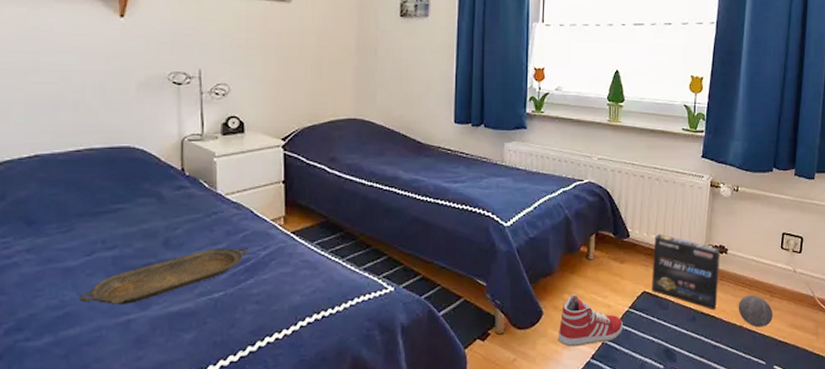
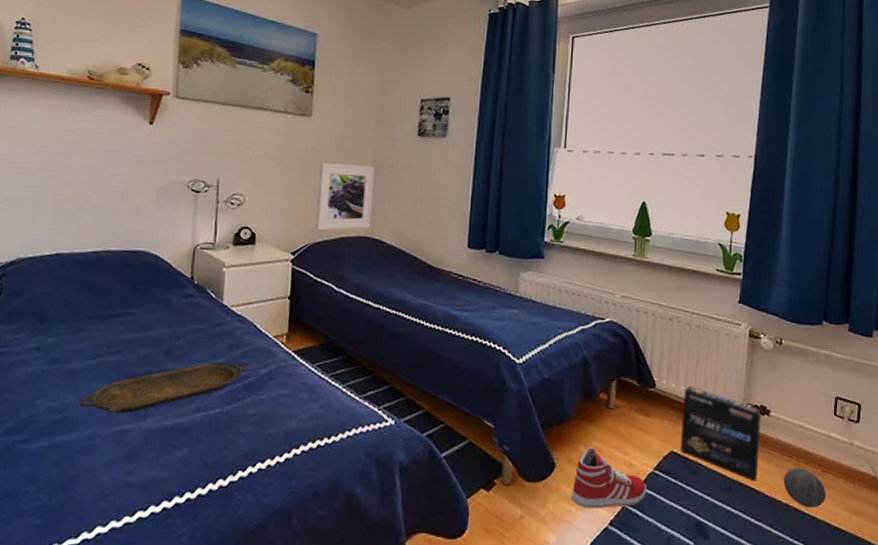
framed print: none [303,48,360,115] -> present [315,162,375,231]

